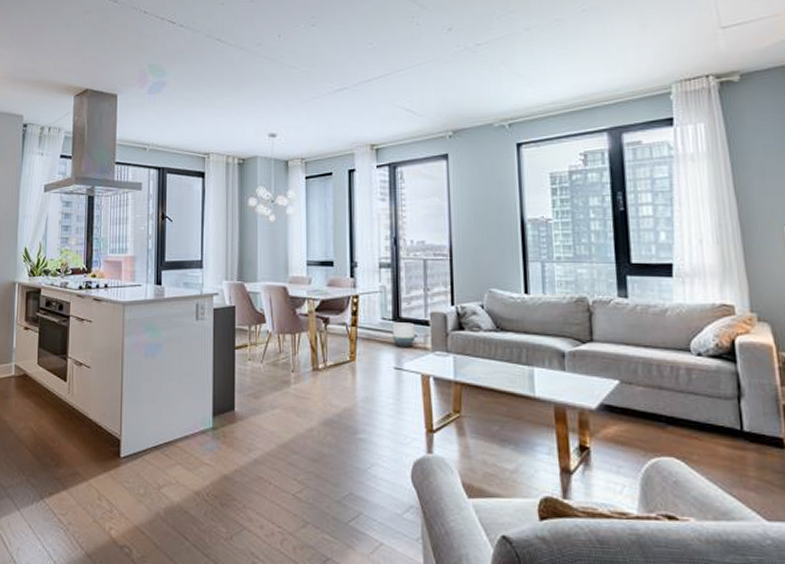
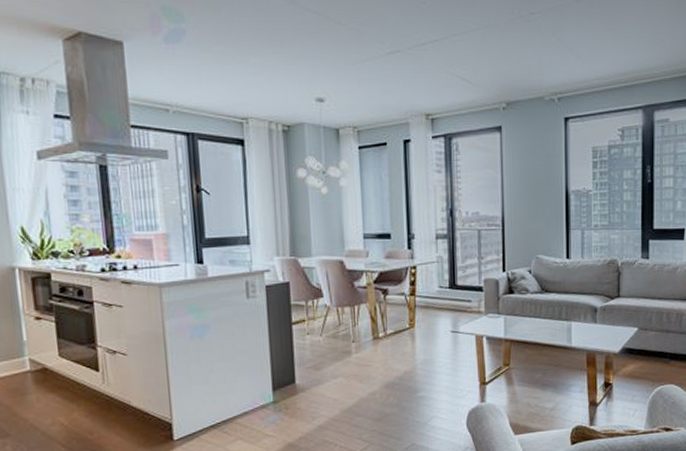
planter: present [392,322,415,347] -> none [449,289,470,312]

